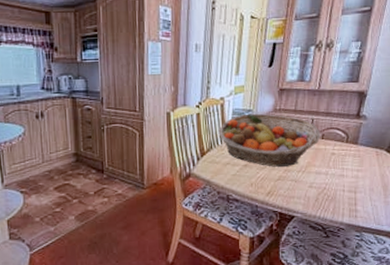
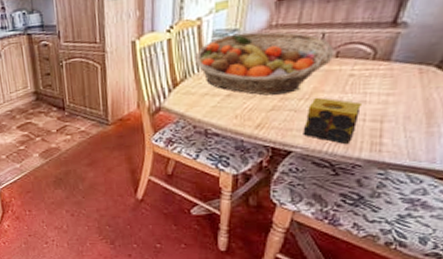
candle: none [302,170,341,211] -> present [303,97,361,145]

